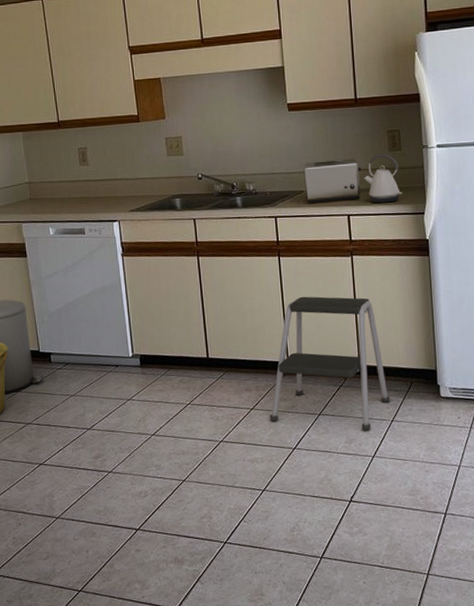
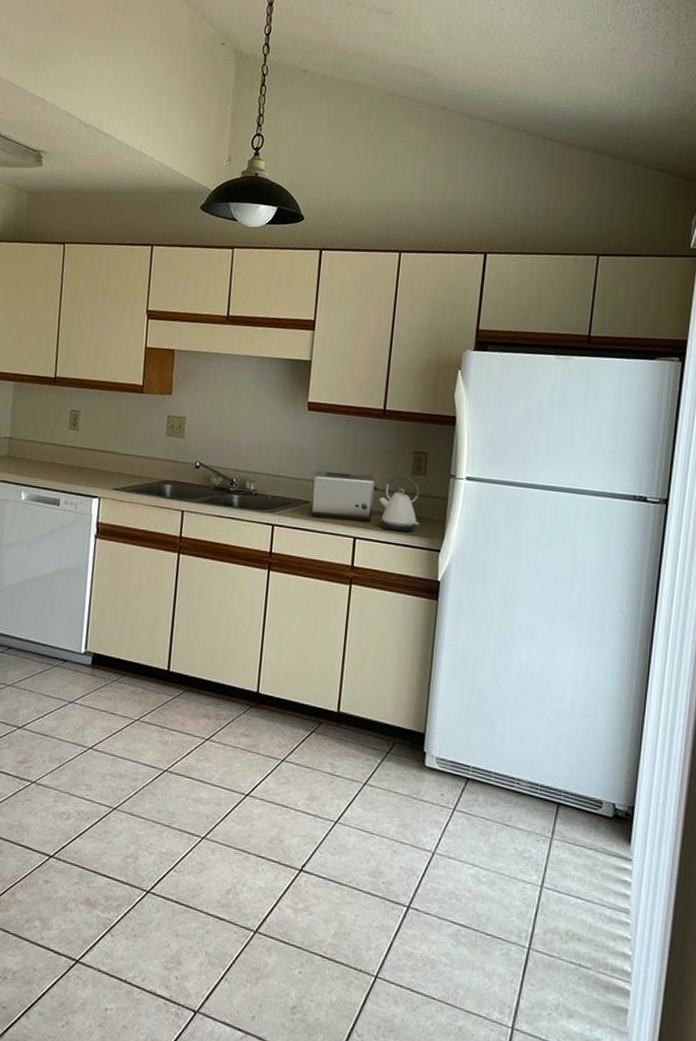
step stool: present [269,296,390,431] -> none [225,620,367,791]

